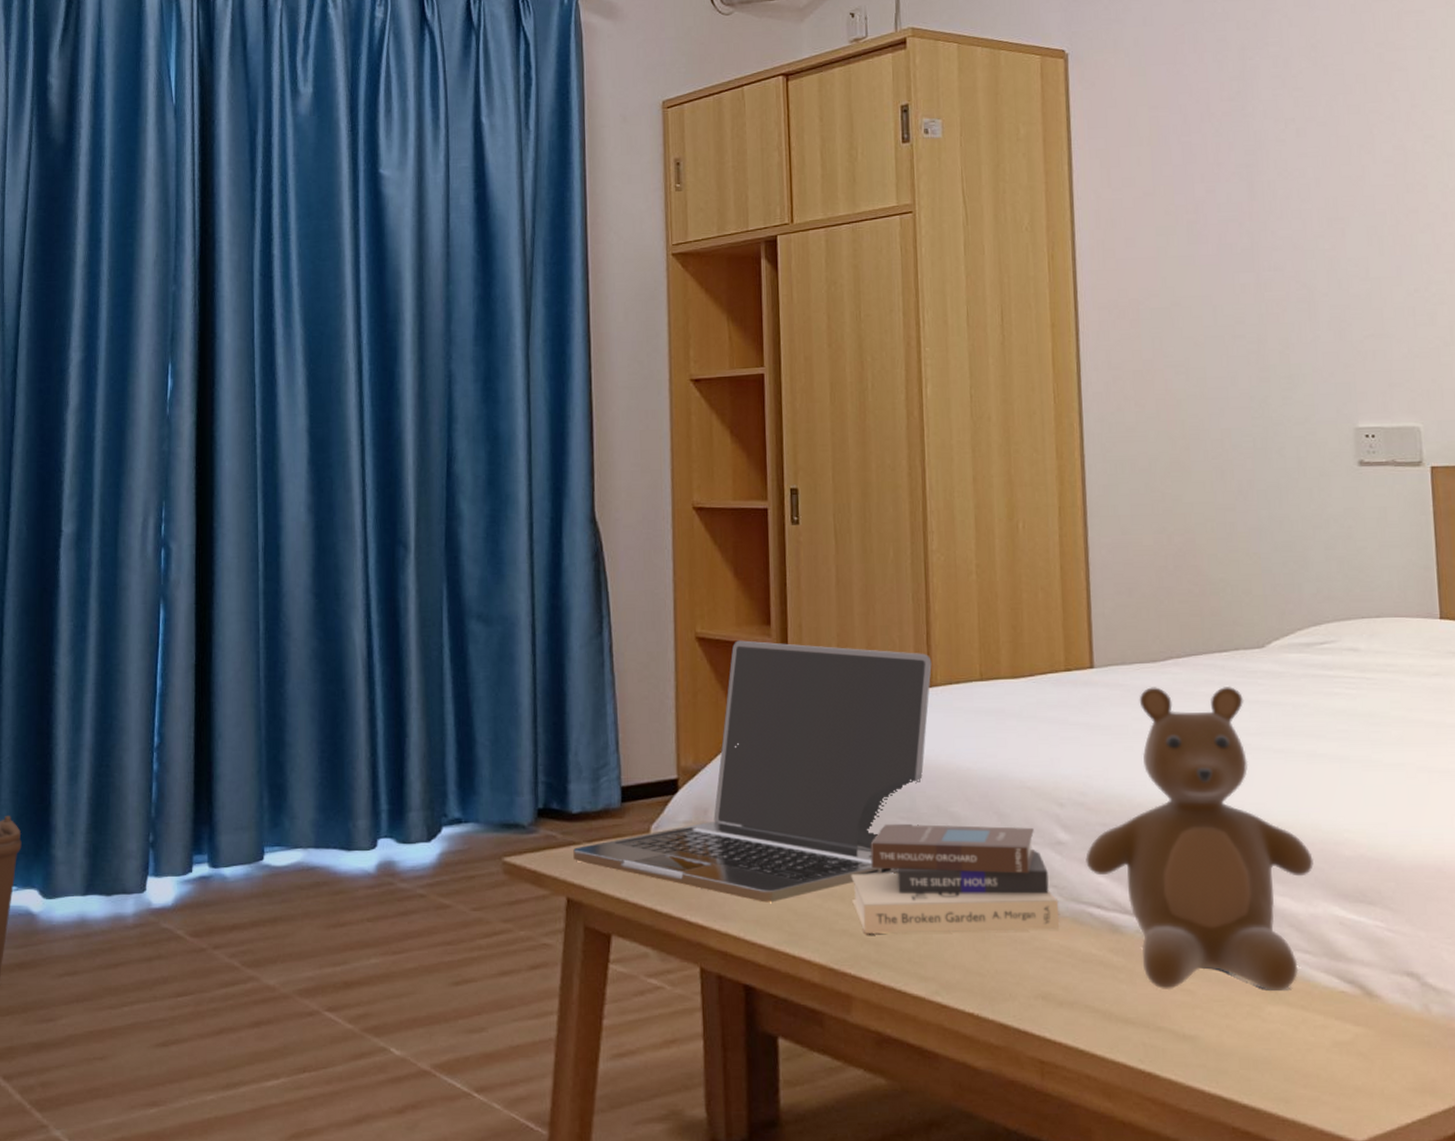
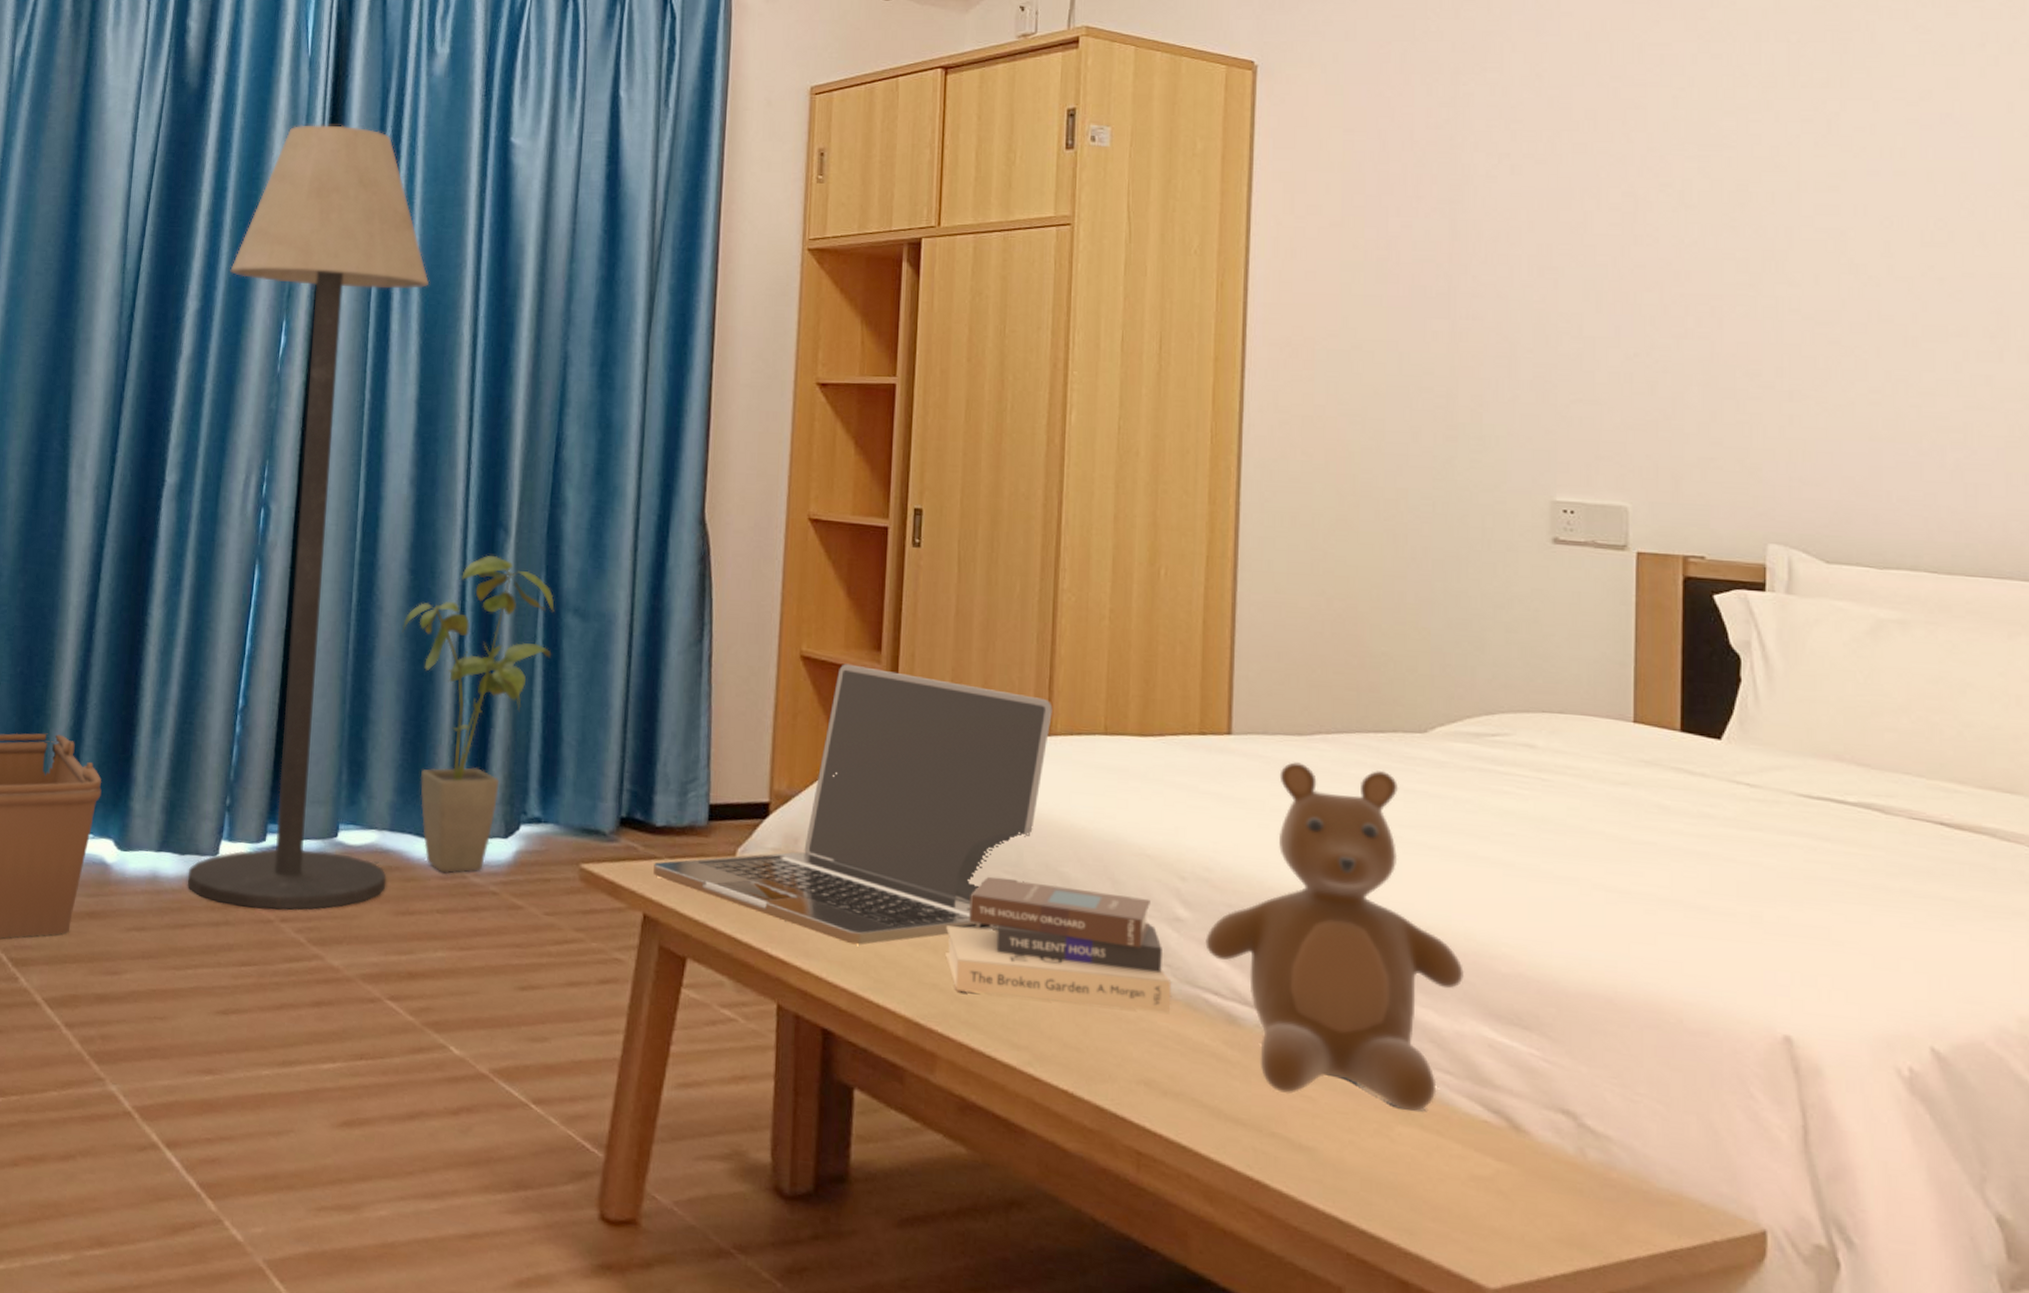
floor lamp: none [111,169,315,939] -> present [187,125,429,911]
house plant: none [310,571,459,882] -> present [401,555,555,874]

